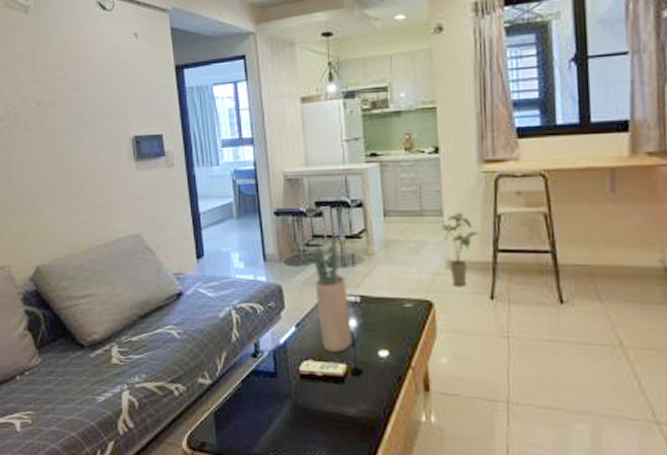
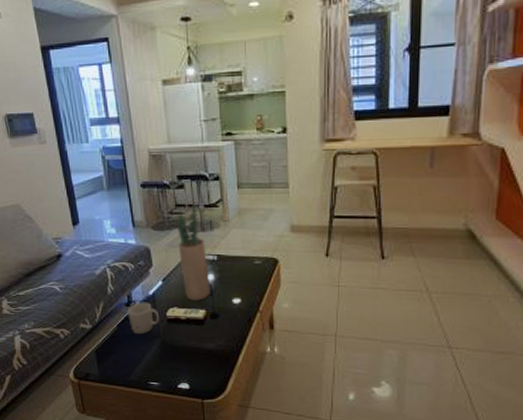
mug: none [254,352,291,394] -> present [128,302,159,335]
house plant: present [441,213,480,286] -> none [287,185,319,246]

